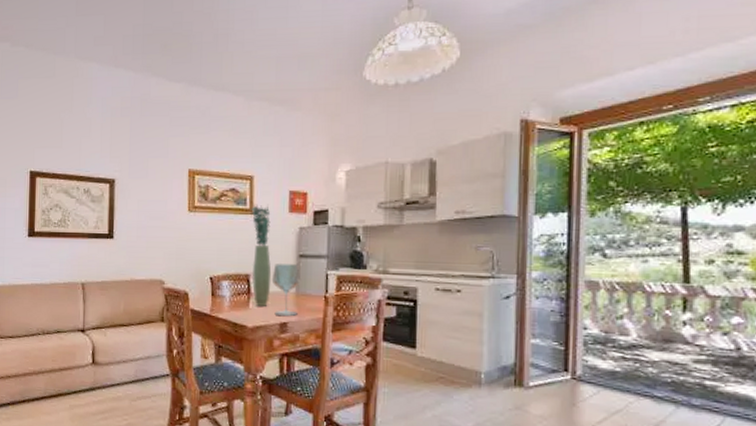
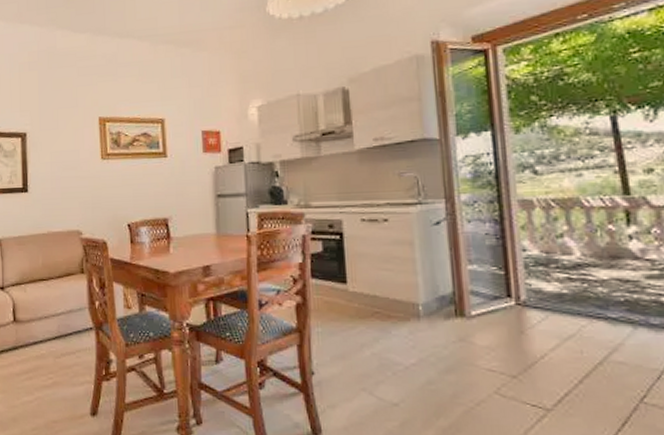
vase: present [251,202,272,306] -> none [164,145,191,250]
wine glass: present [271,264,301,317] -> none [190,205,221,260]

